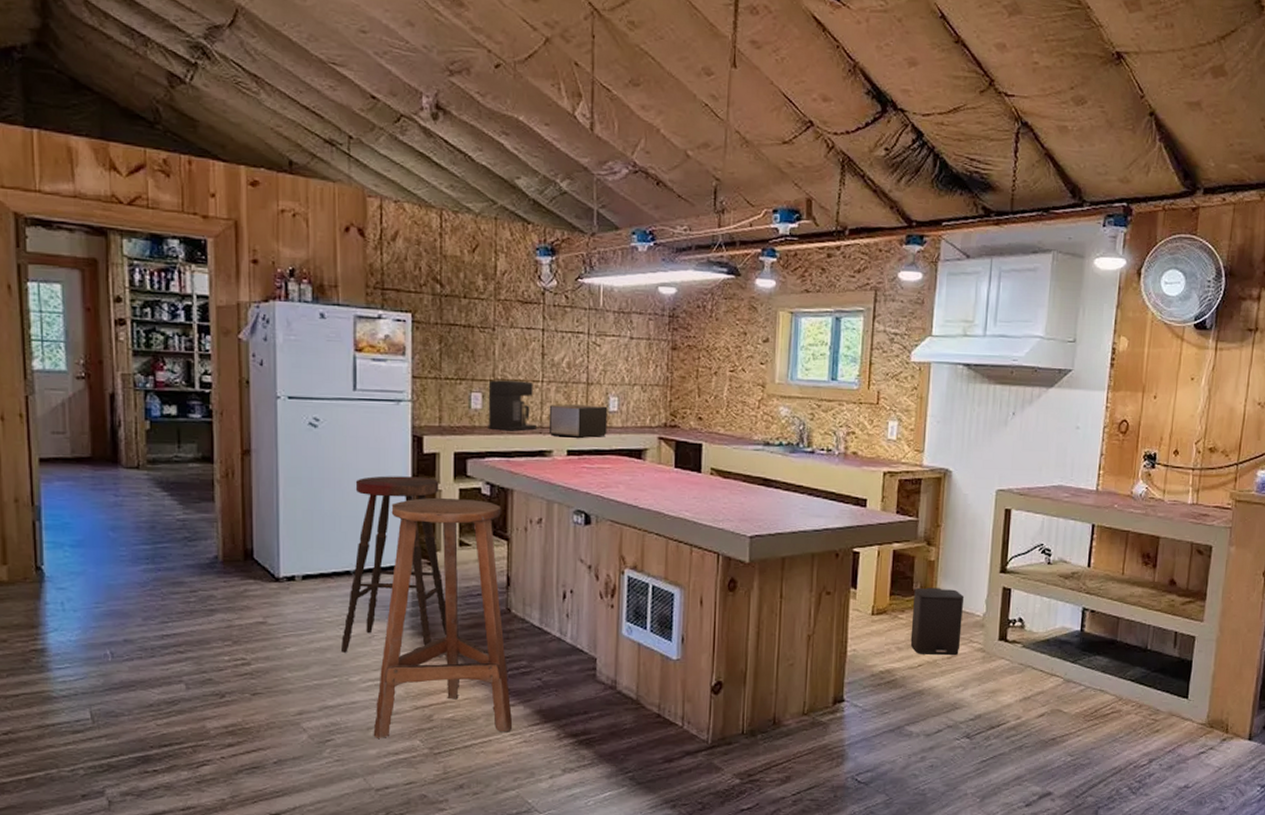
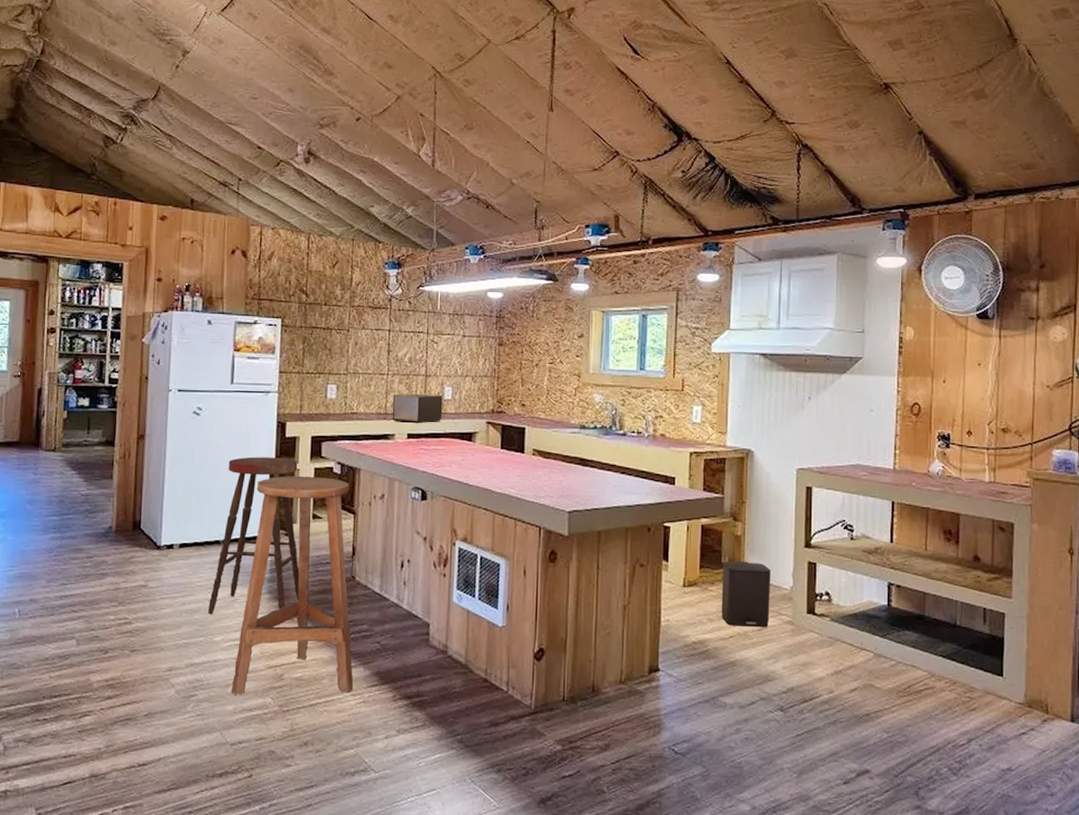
coffee maker: present [488,380,536,432] -> none [340,373,382,418]

